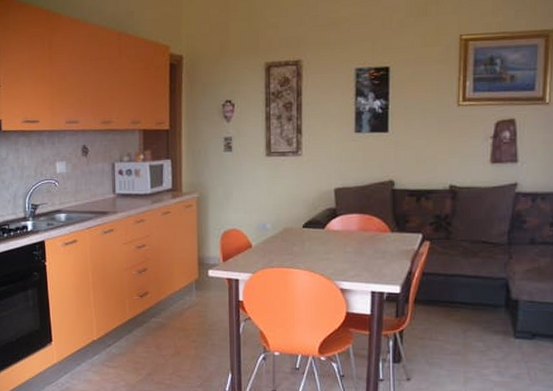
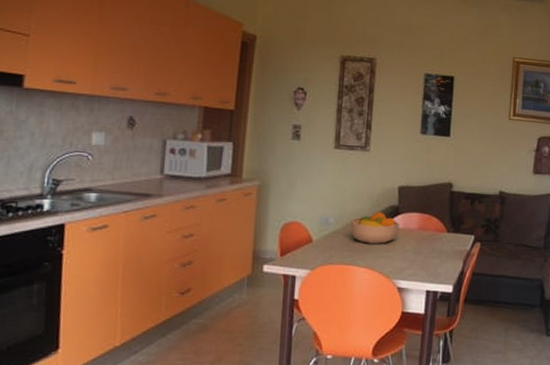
fruit bowl: none [288,215,338,247] -> present [350,212,399,244]

